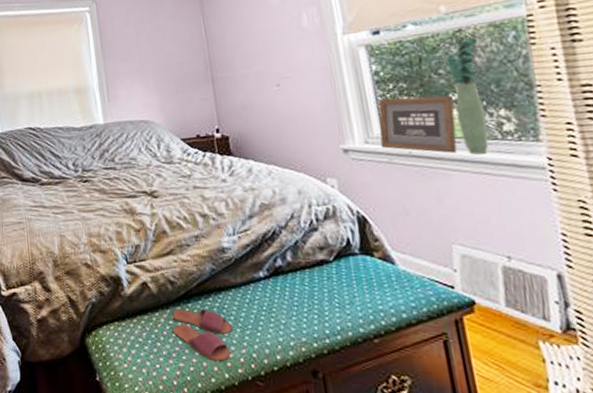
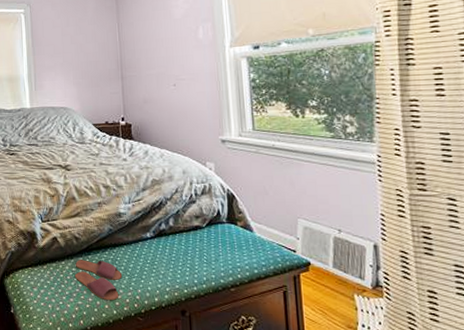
picture frame: present [378,95,458,154] -> none [251,101,311,148]
vase: present [446,33,489,156] -> none [309,52,336,151]

